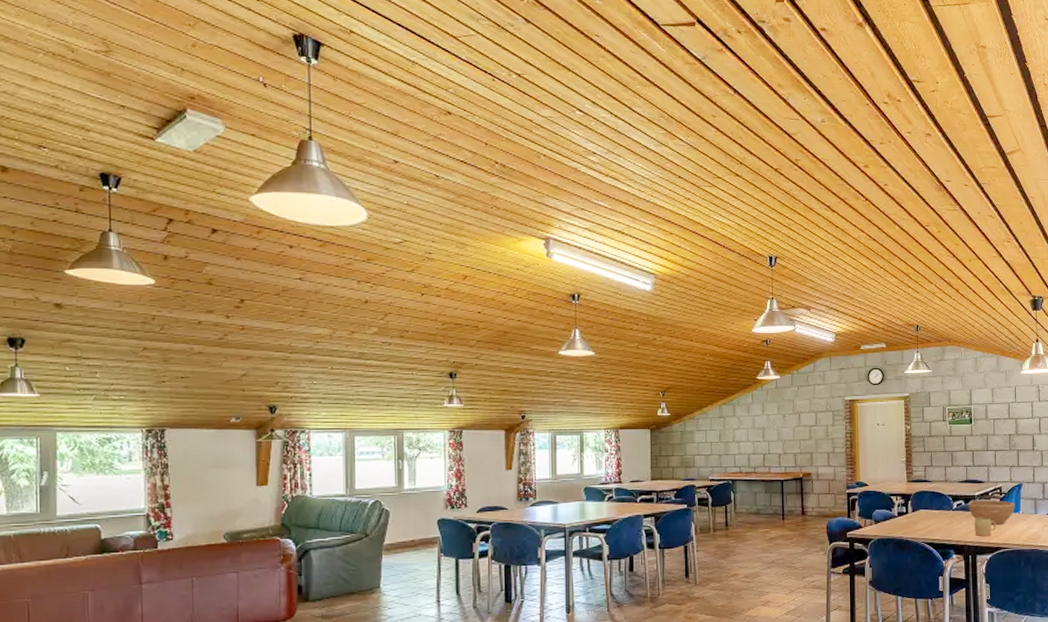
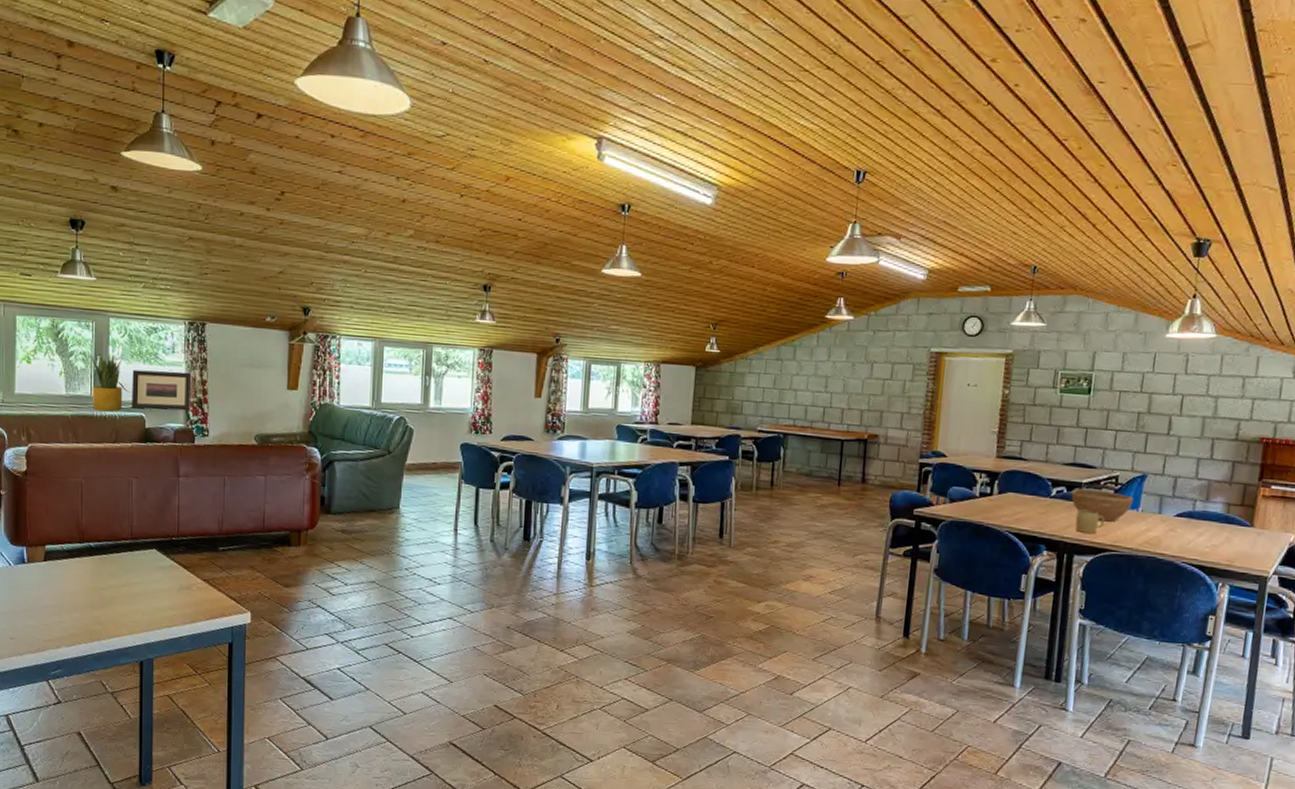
planter: none [35,468,74,527] -> present [91,354,123,412]
picture frame: none [83,479,152,520] -> present [131,369,192,411]

